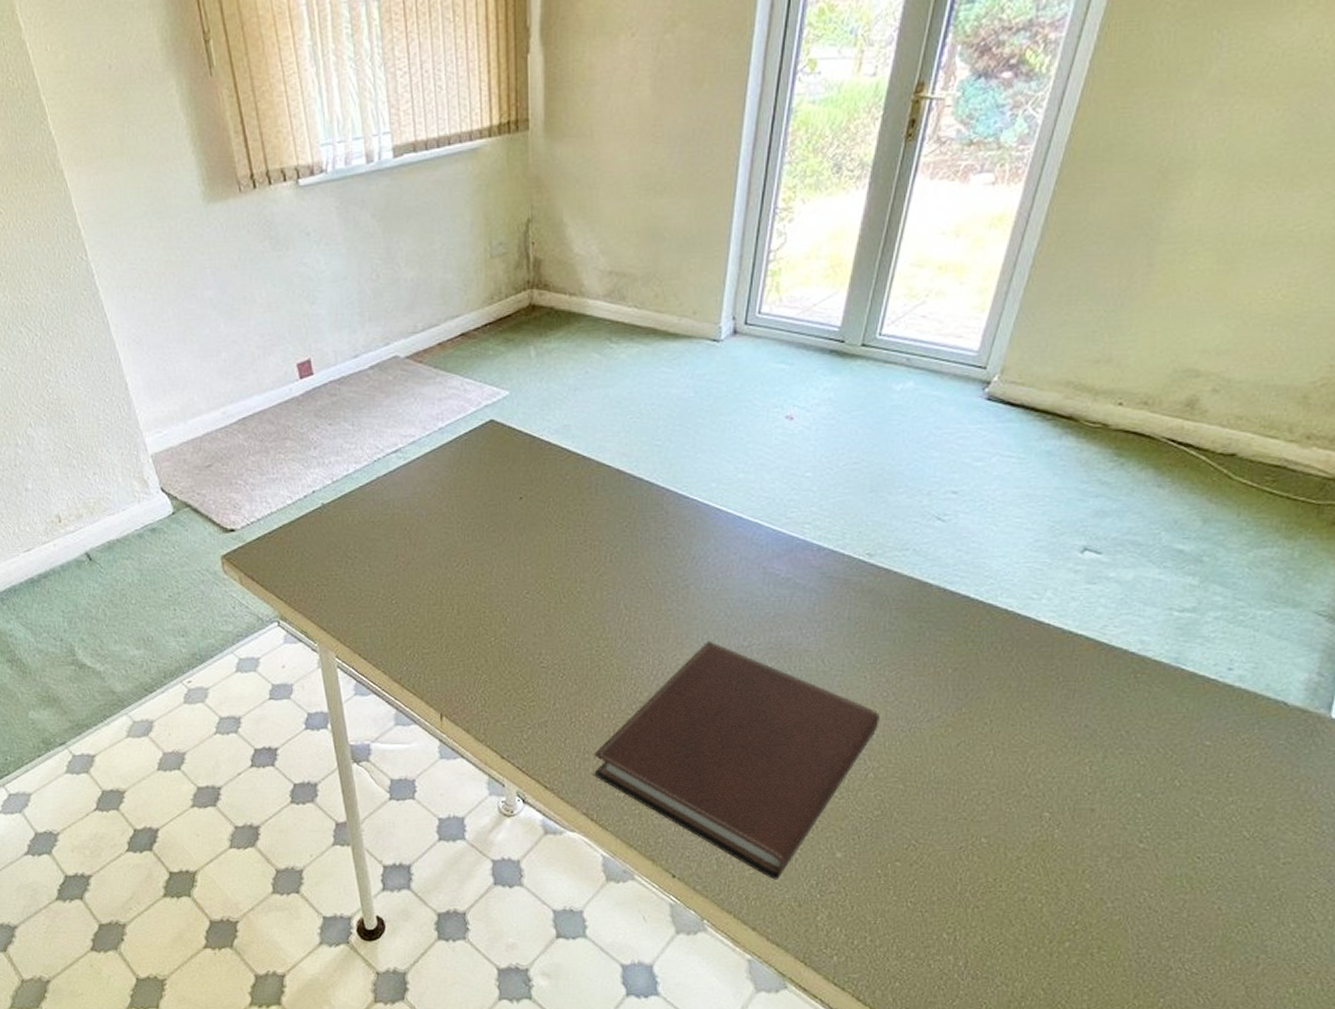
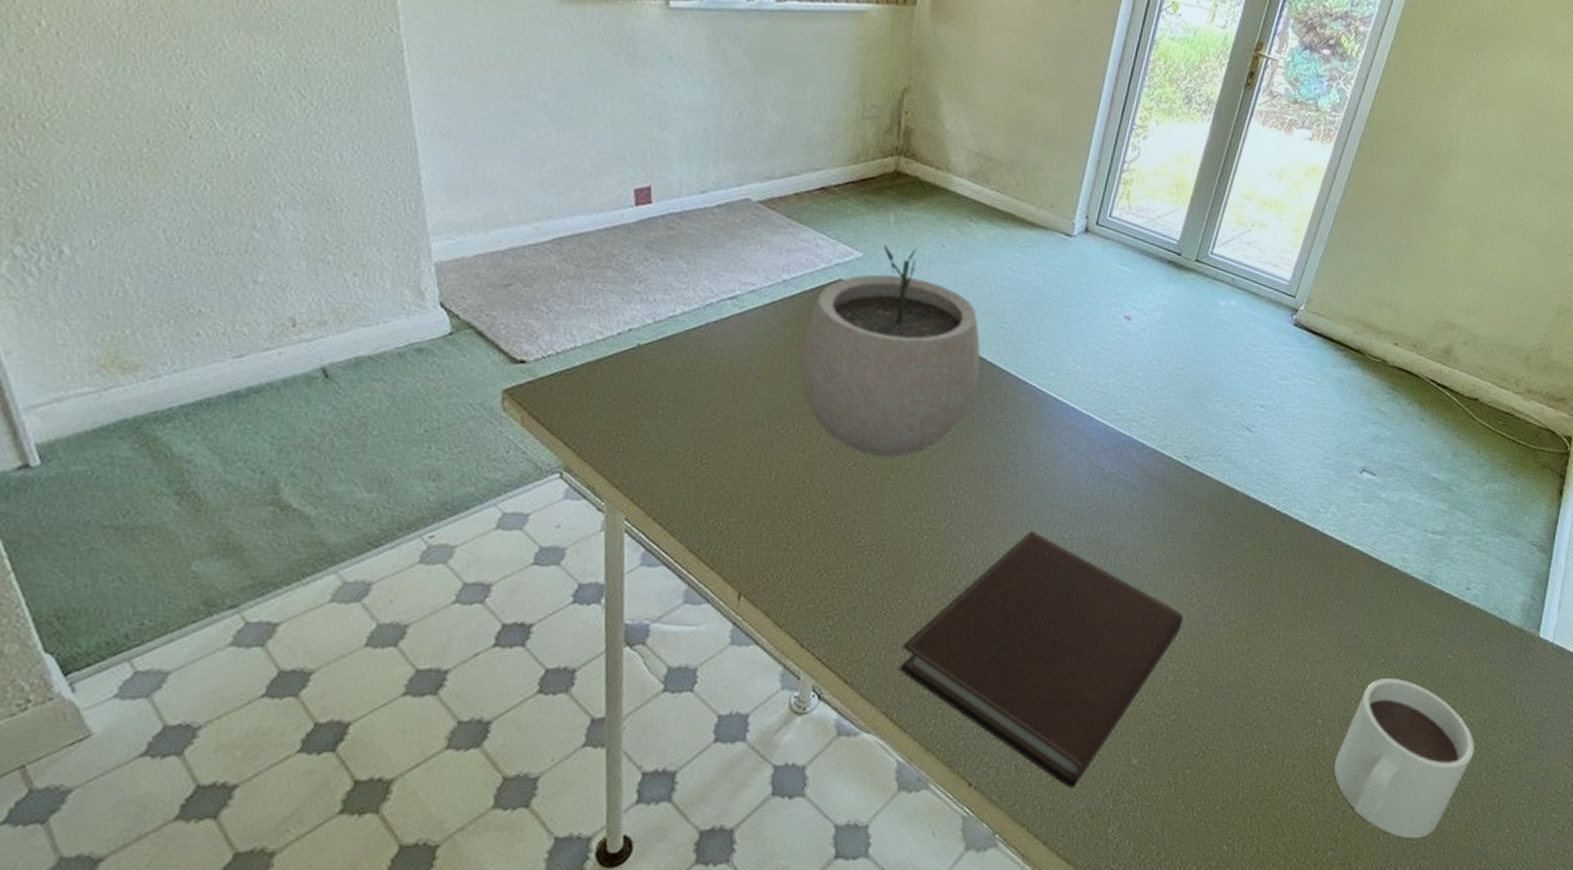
plant pot: none [465,379,638,582] -> present [800,244,981,457]
mug: none [1066,769,1246,932] -> present [1333,678,1475,839]

